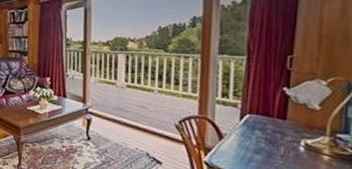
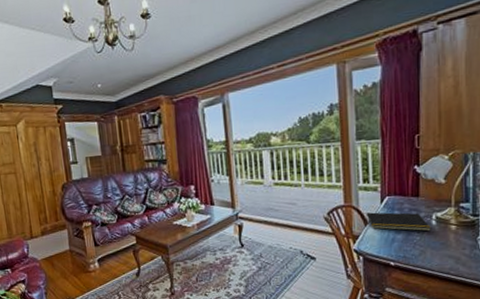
notepad: none [221,127,298,158] -> present [366,212,431,232]

